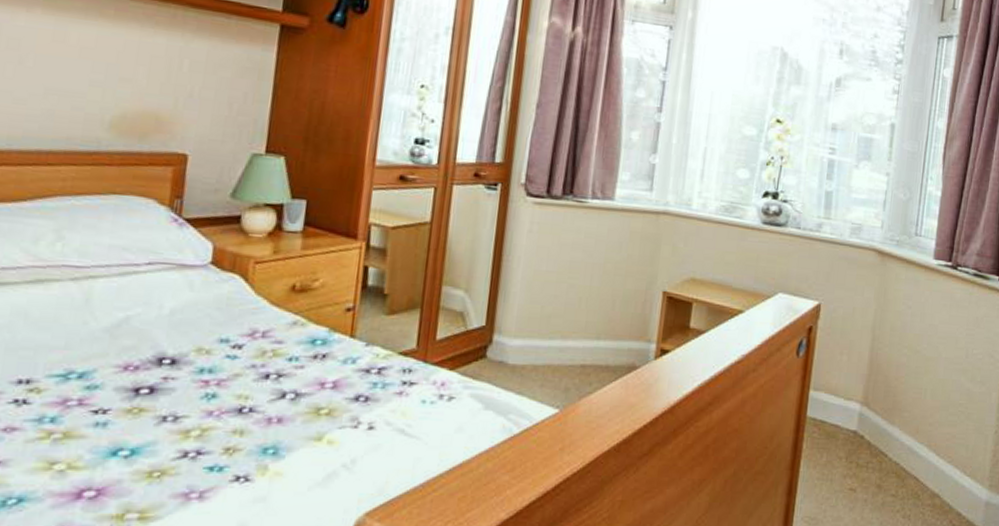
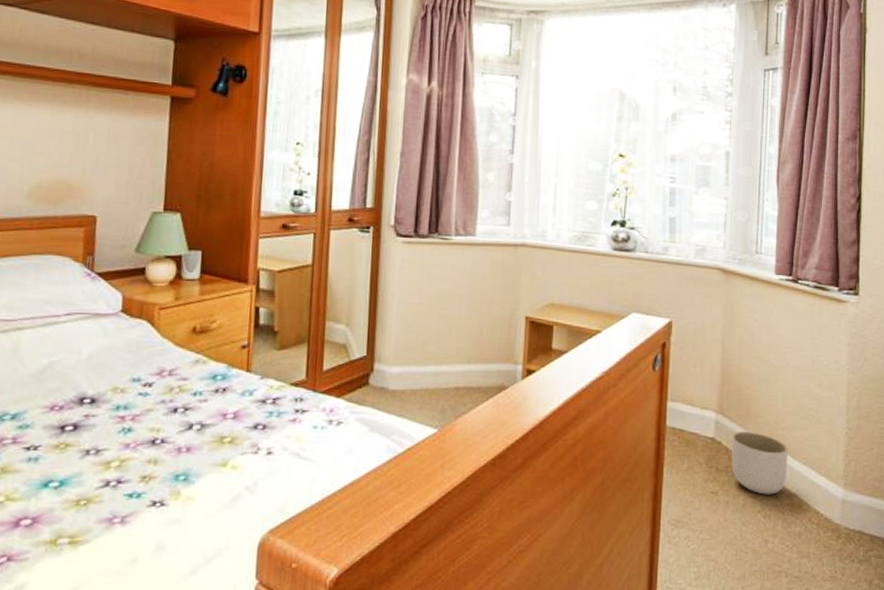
planter: none [873,425,934,494] -> present [731,432,788,495]

